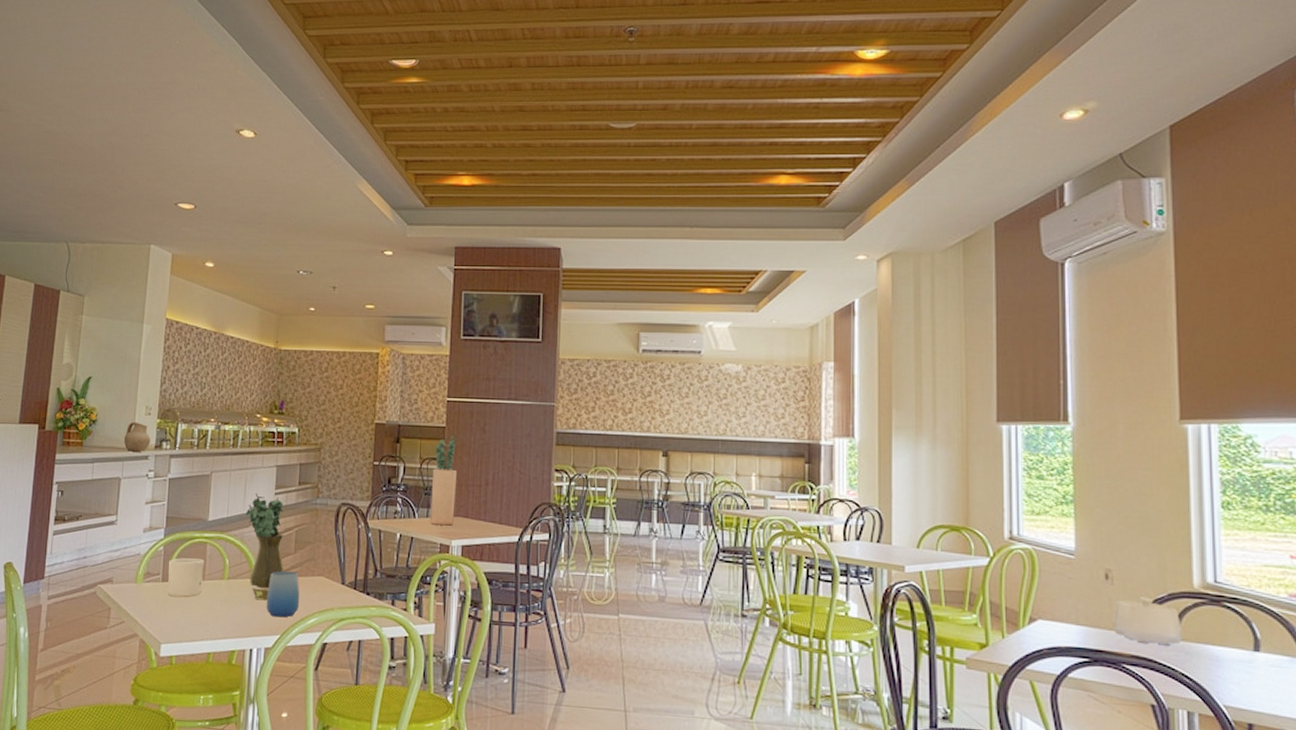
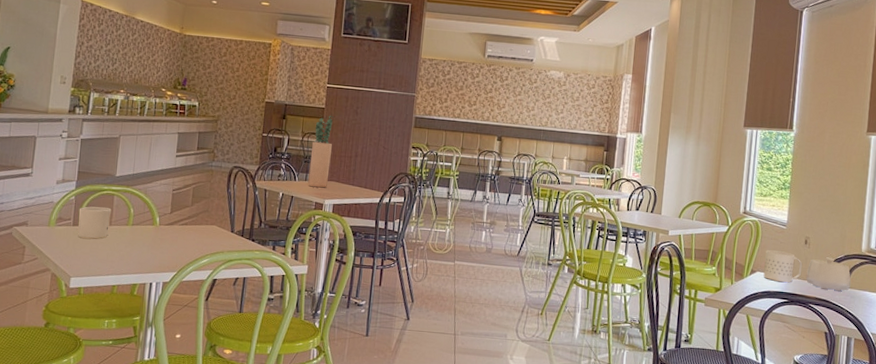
ceramic pitcher: present [123,421,151,452] -> none [39,88,65,115]
vase: present [246,492,285,601] -> none [149,154,183,244]
cup: present [266,570,300,618] -> none [165,219,195,258]
mug: none [1048,589,1106,635] -> present [763,250,803,283]

